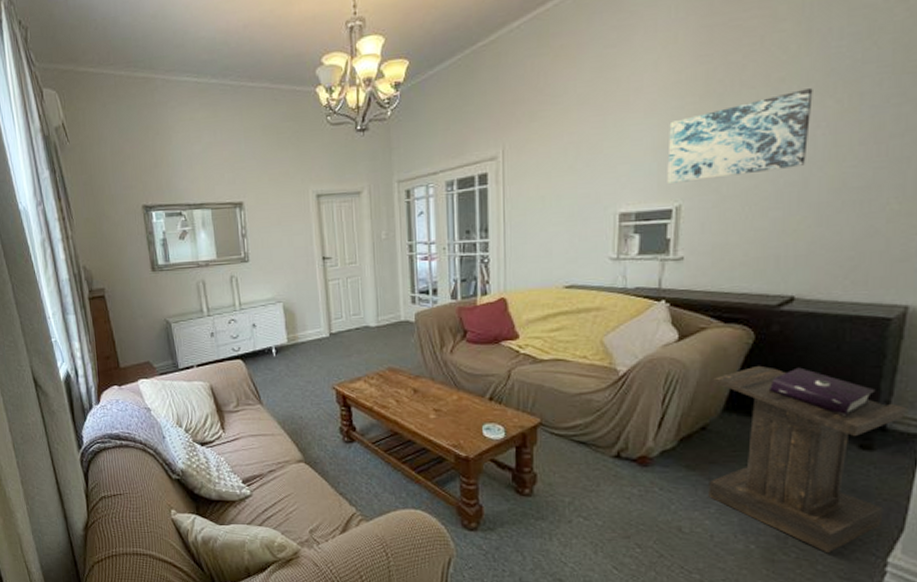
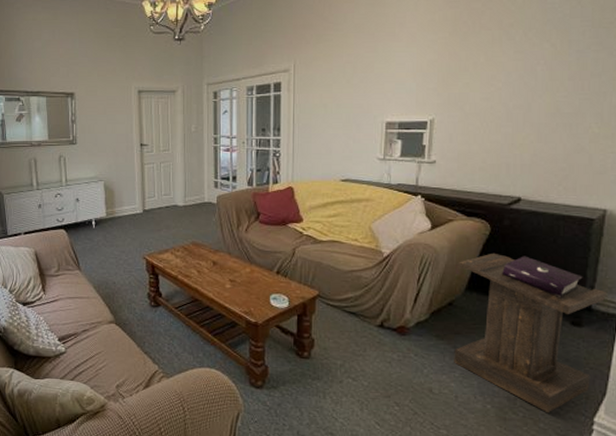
wall art: present [667,88,813,185] -> none [424,34,534,102]

